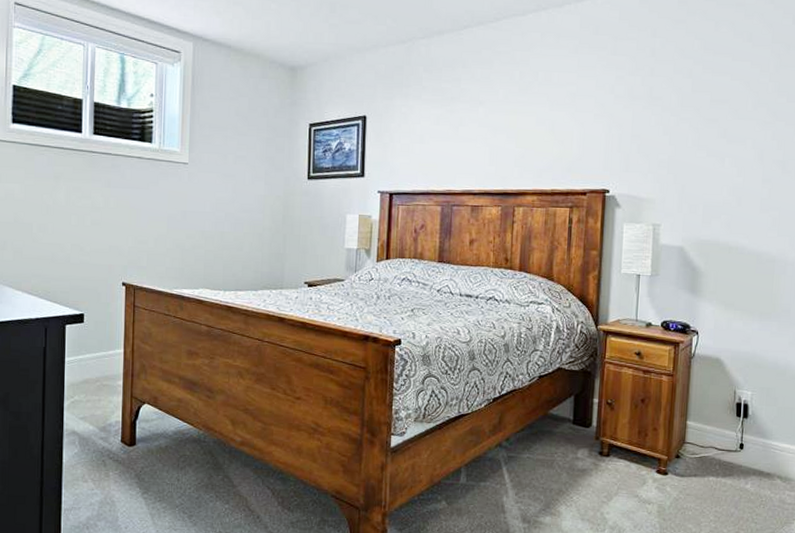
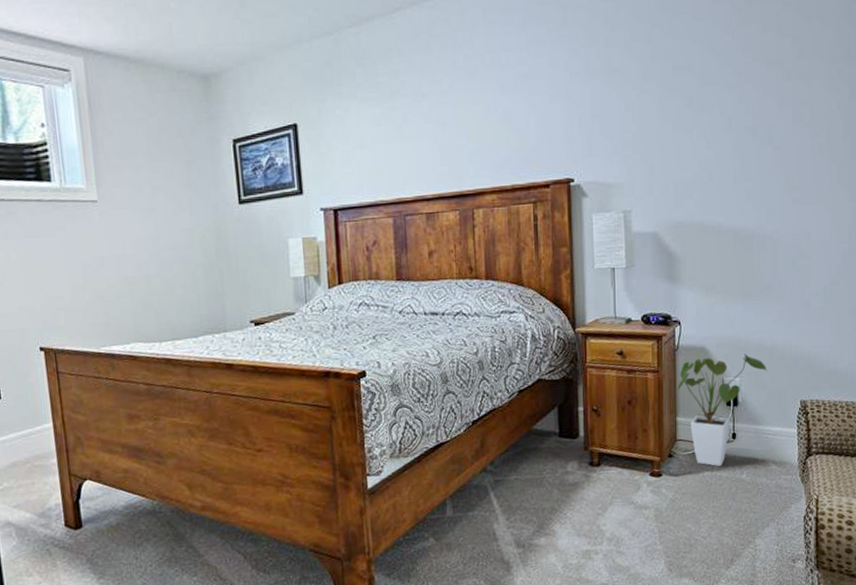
house plant: none [689,369,779,473] -> present [677,353,767,466]

